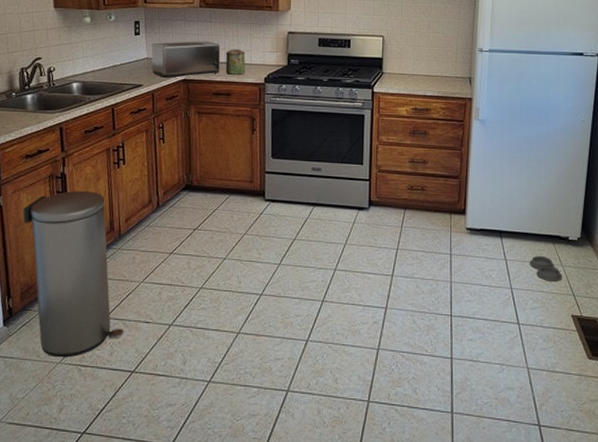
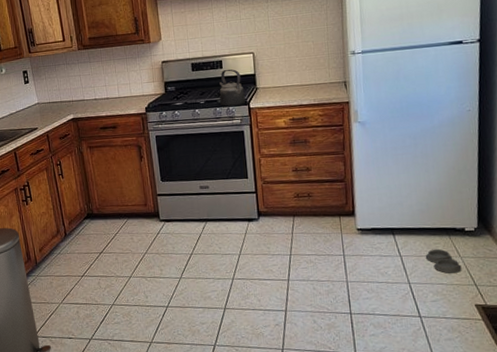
toaster: present [151,41,221,78] -> none [40,80,104,119]
canister: present [225,49,246,76] -> none [107,84,128,110]
kettle: none [344,49,370,89] -> present [219,69,246,107]

